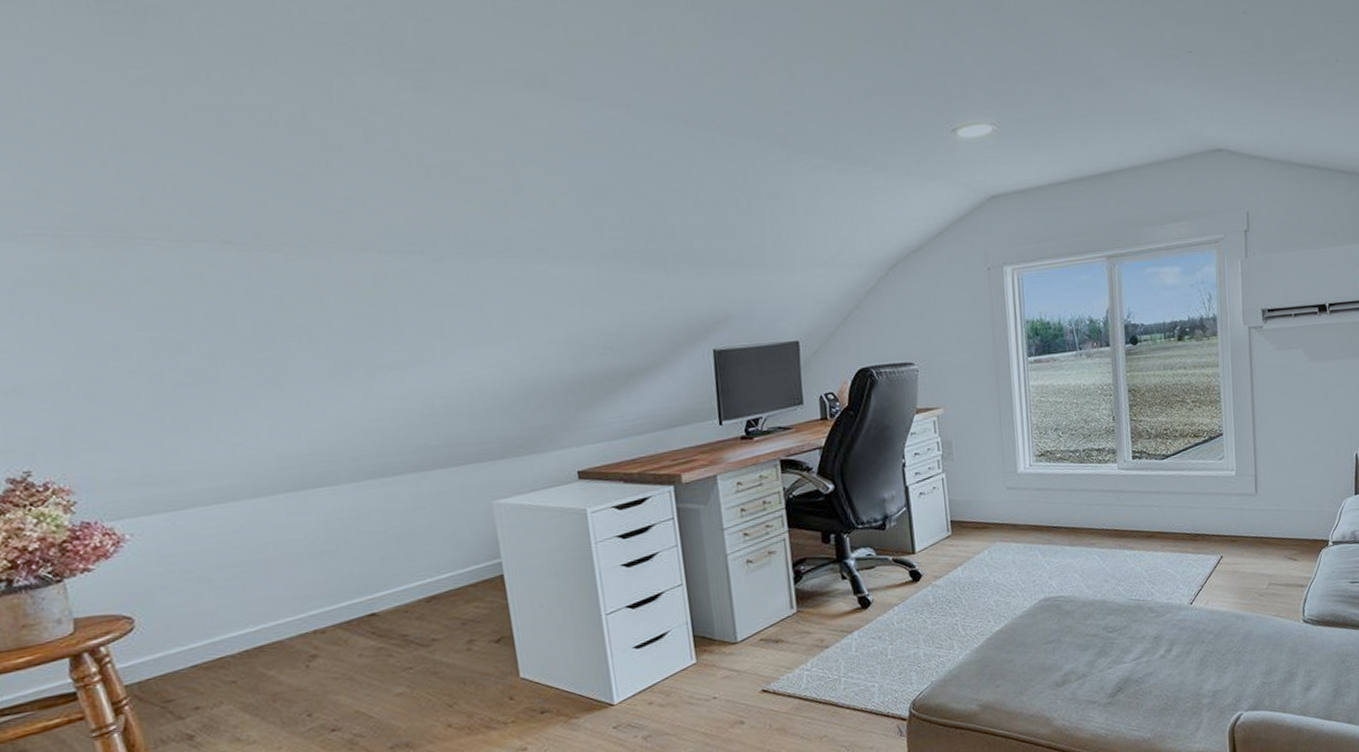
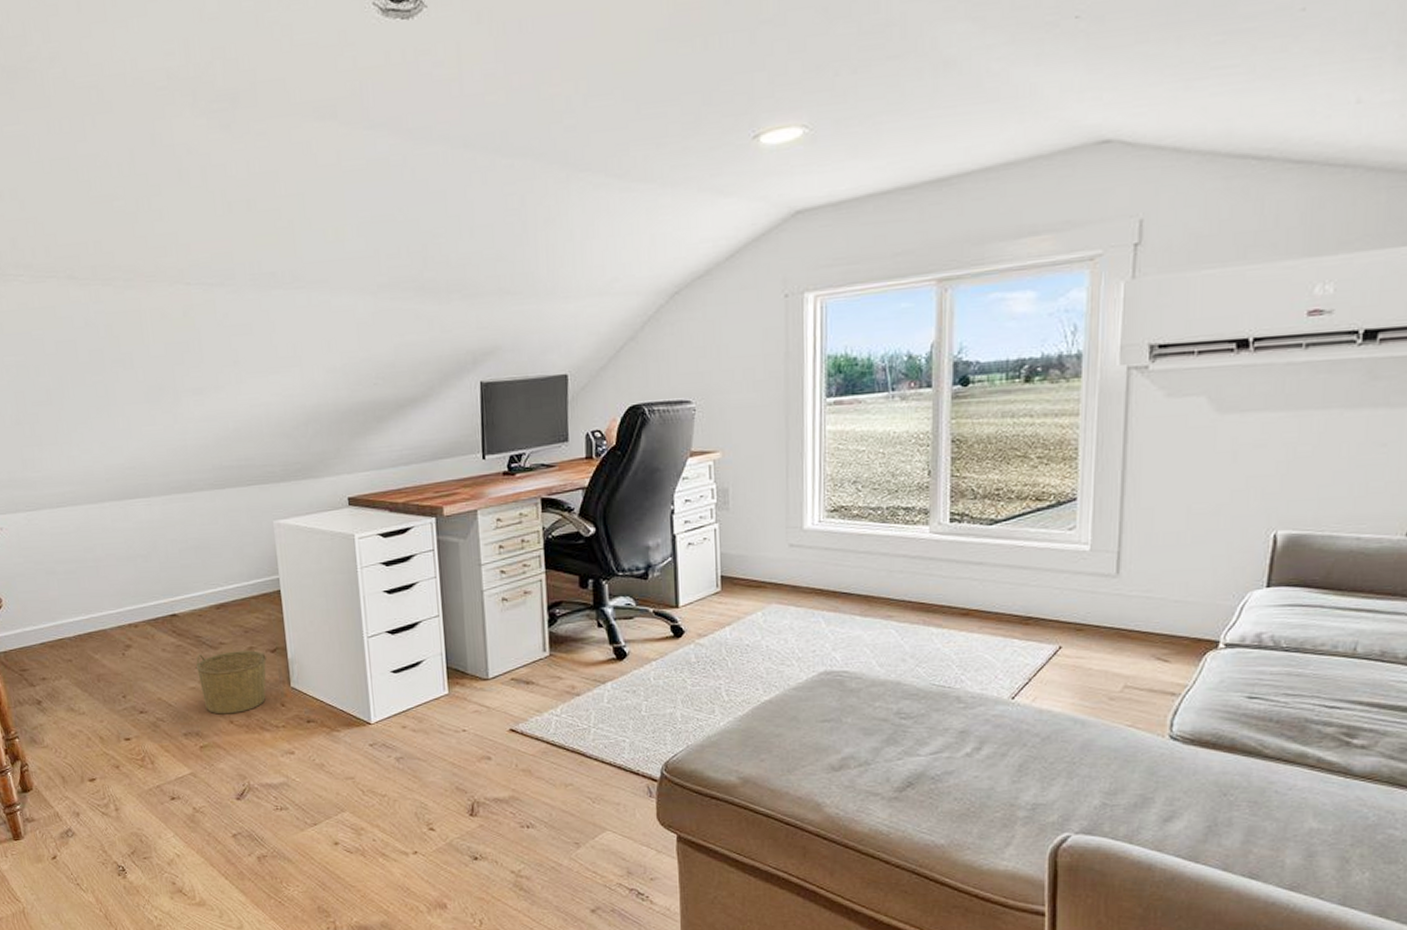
basket: none [402,643,491,720] -> present [196,650,266,715]

